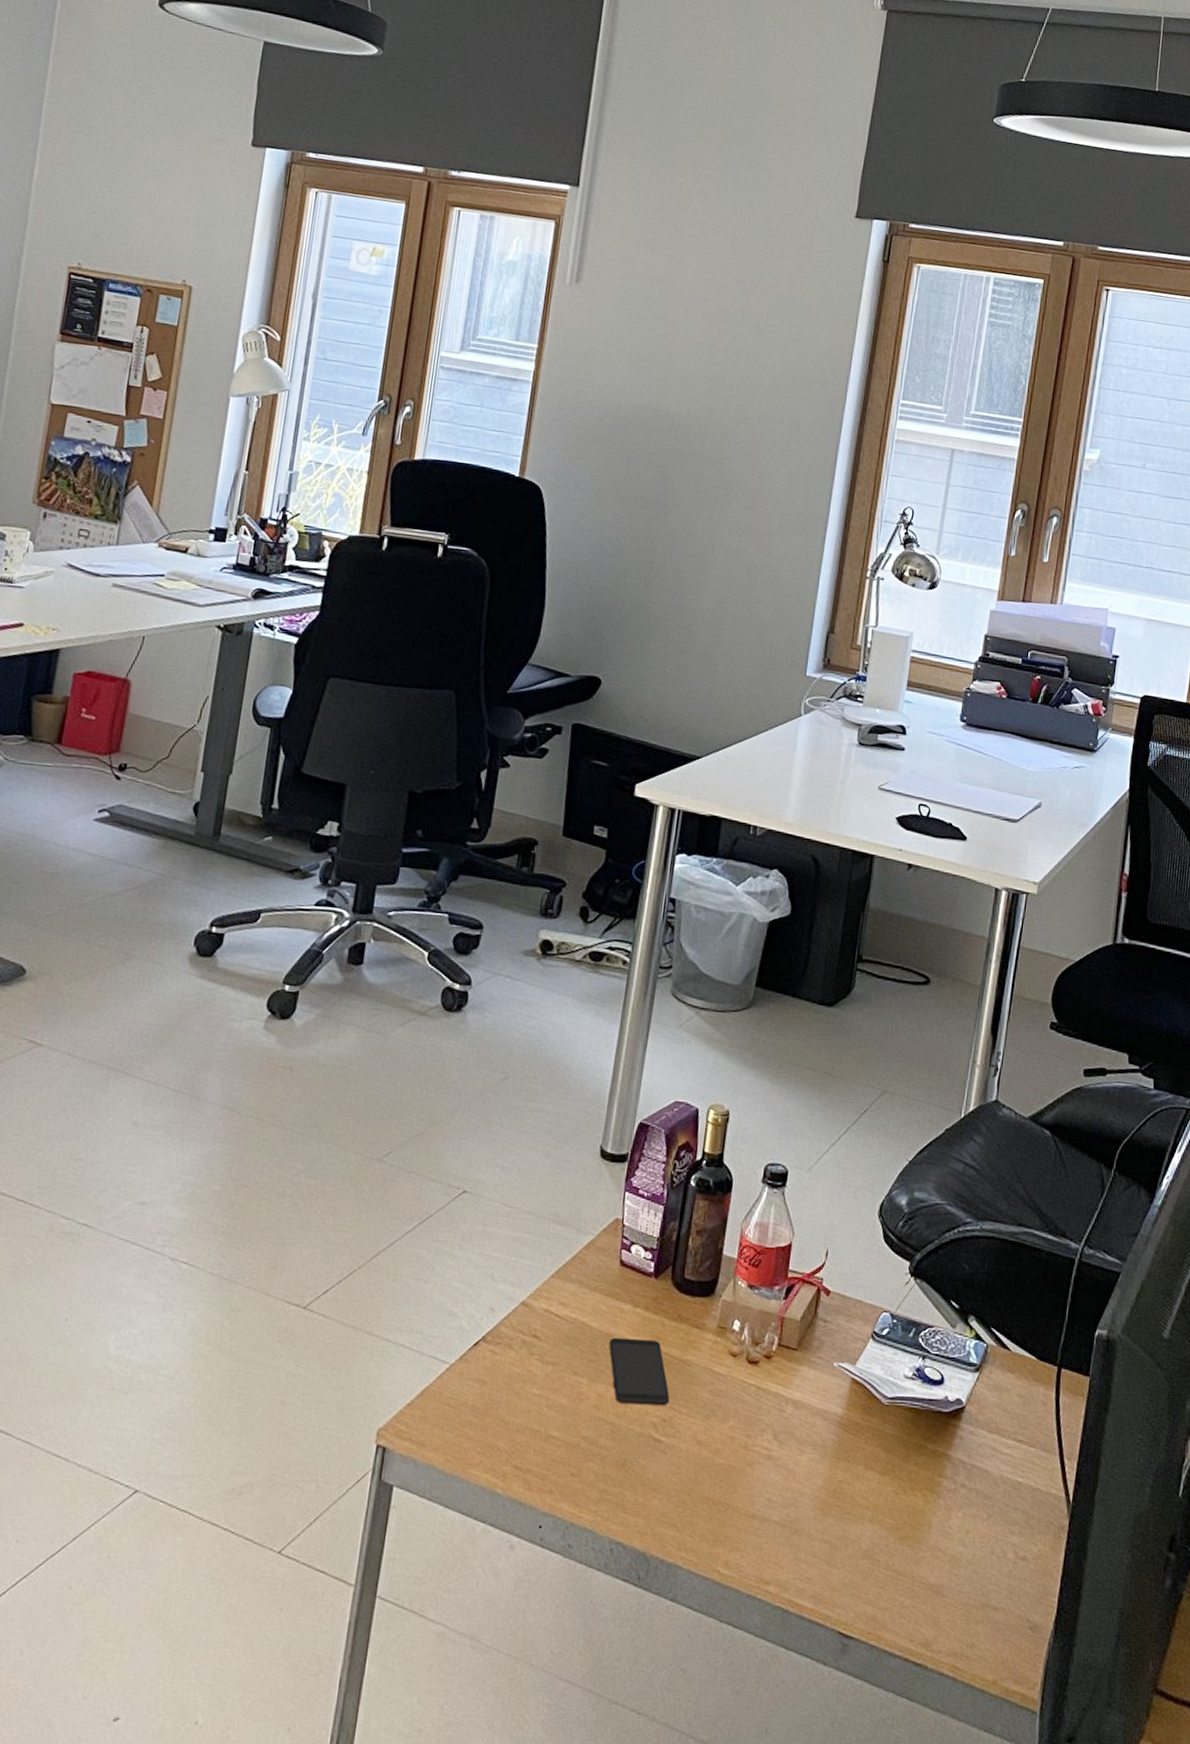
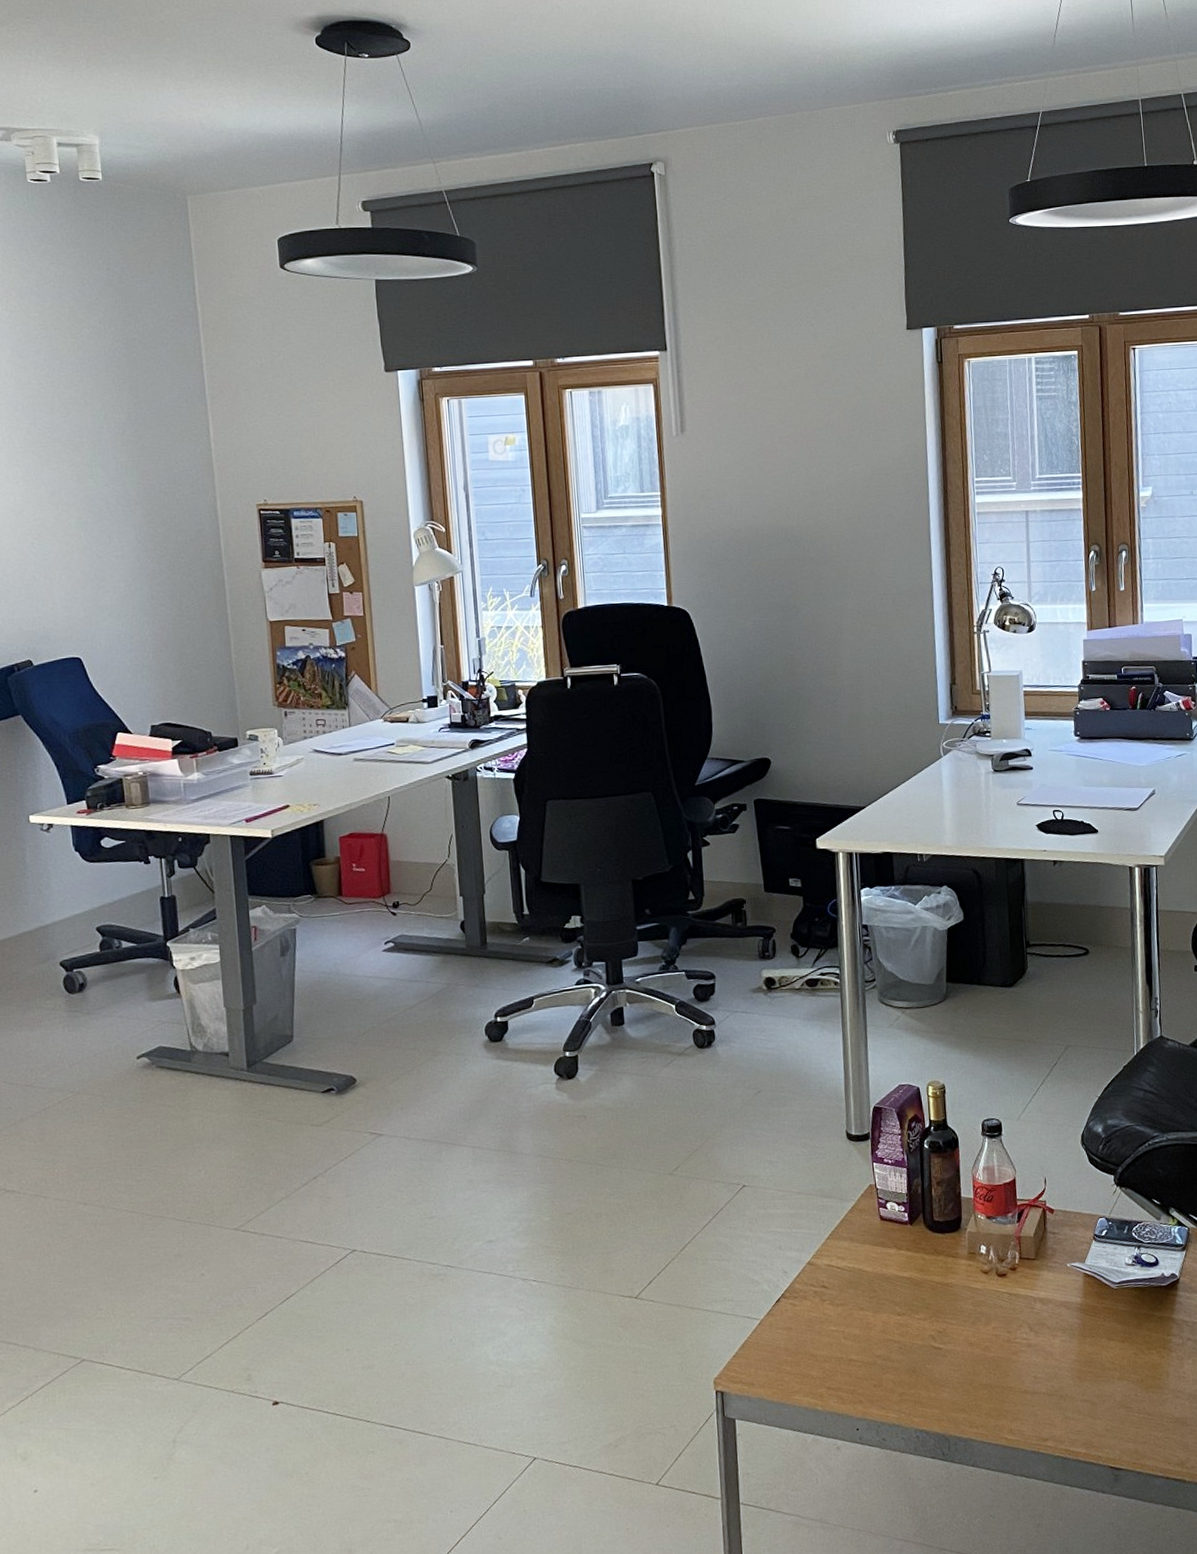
mobile phone: present [609,1337,670,1406] -> none [884,1272,941,1325]

